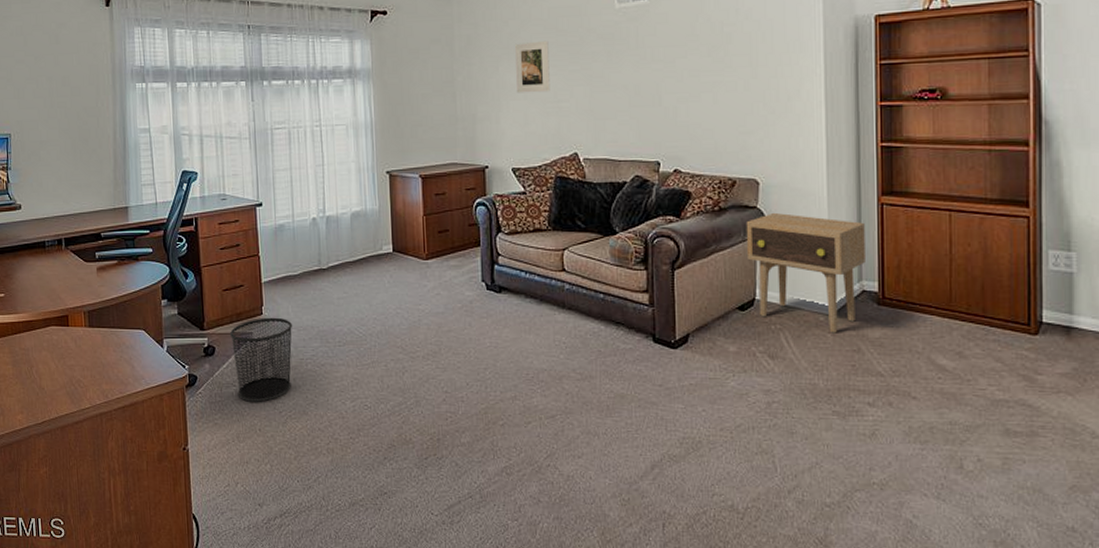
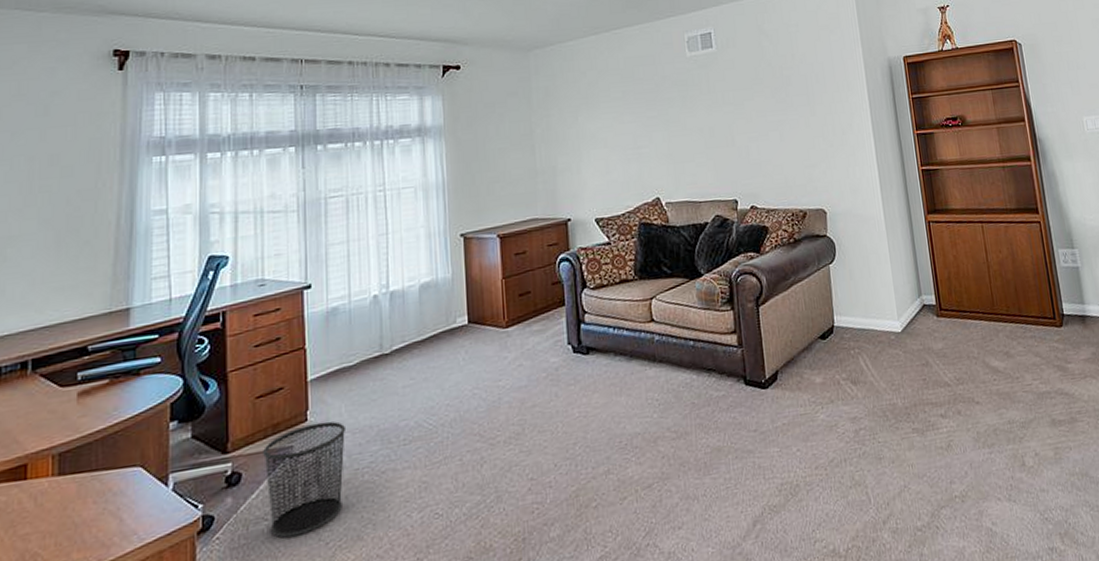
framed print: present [515,40,550,93] -> none [594,89,630,142]
side table: present [746,212,865,333] -> none [818,239,922,351]

